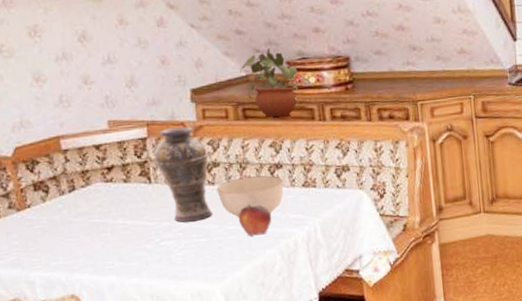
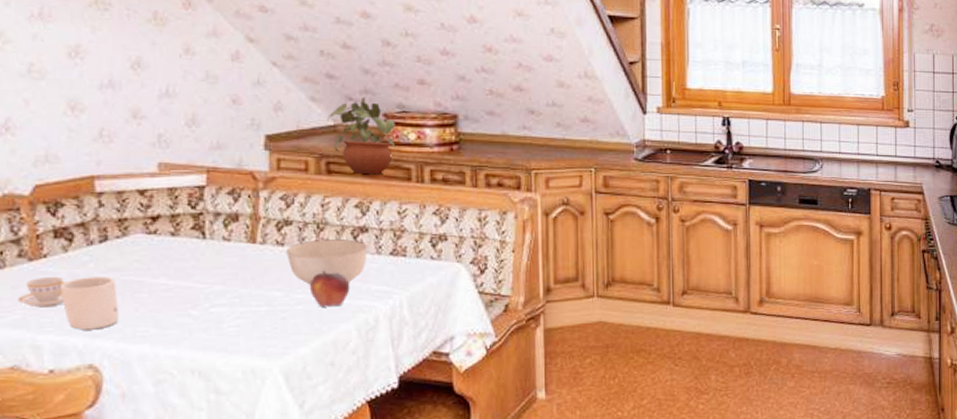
teacup: none [11,223,47,250] -> present [17,276,67,308]
mug: none [42,220,90,267] -> present [60,276,119,330]
vase: present [154,126,212,223] -> none [212,176,280,287]

